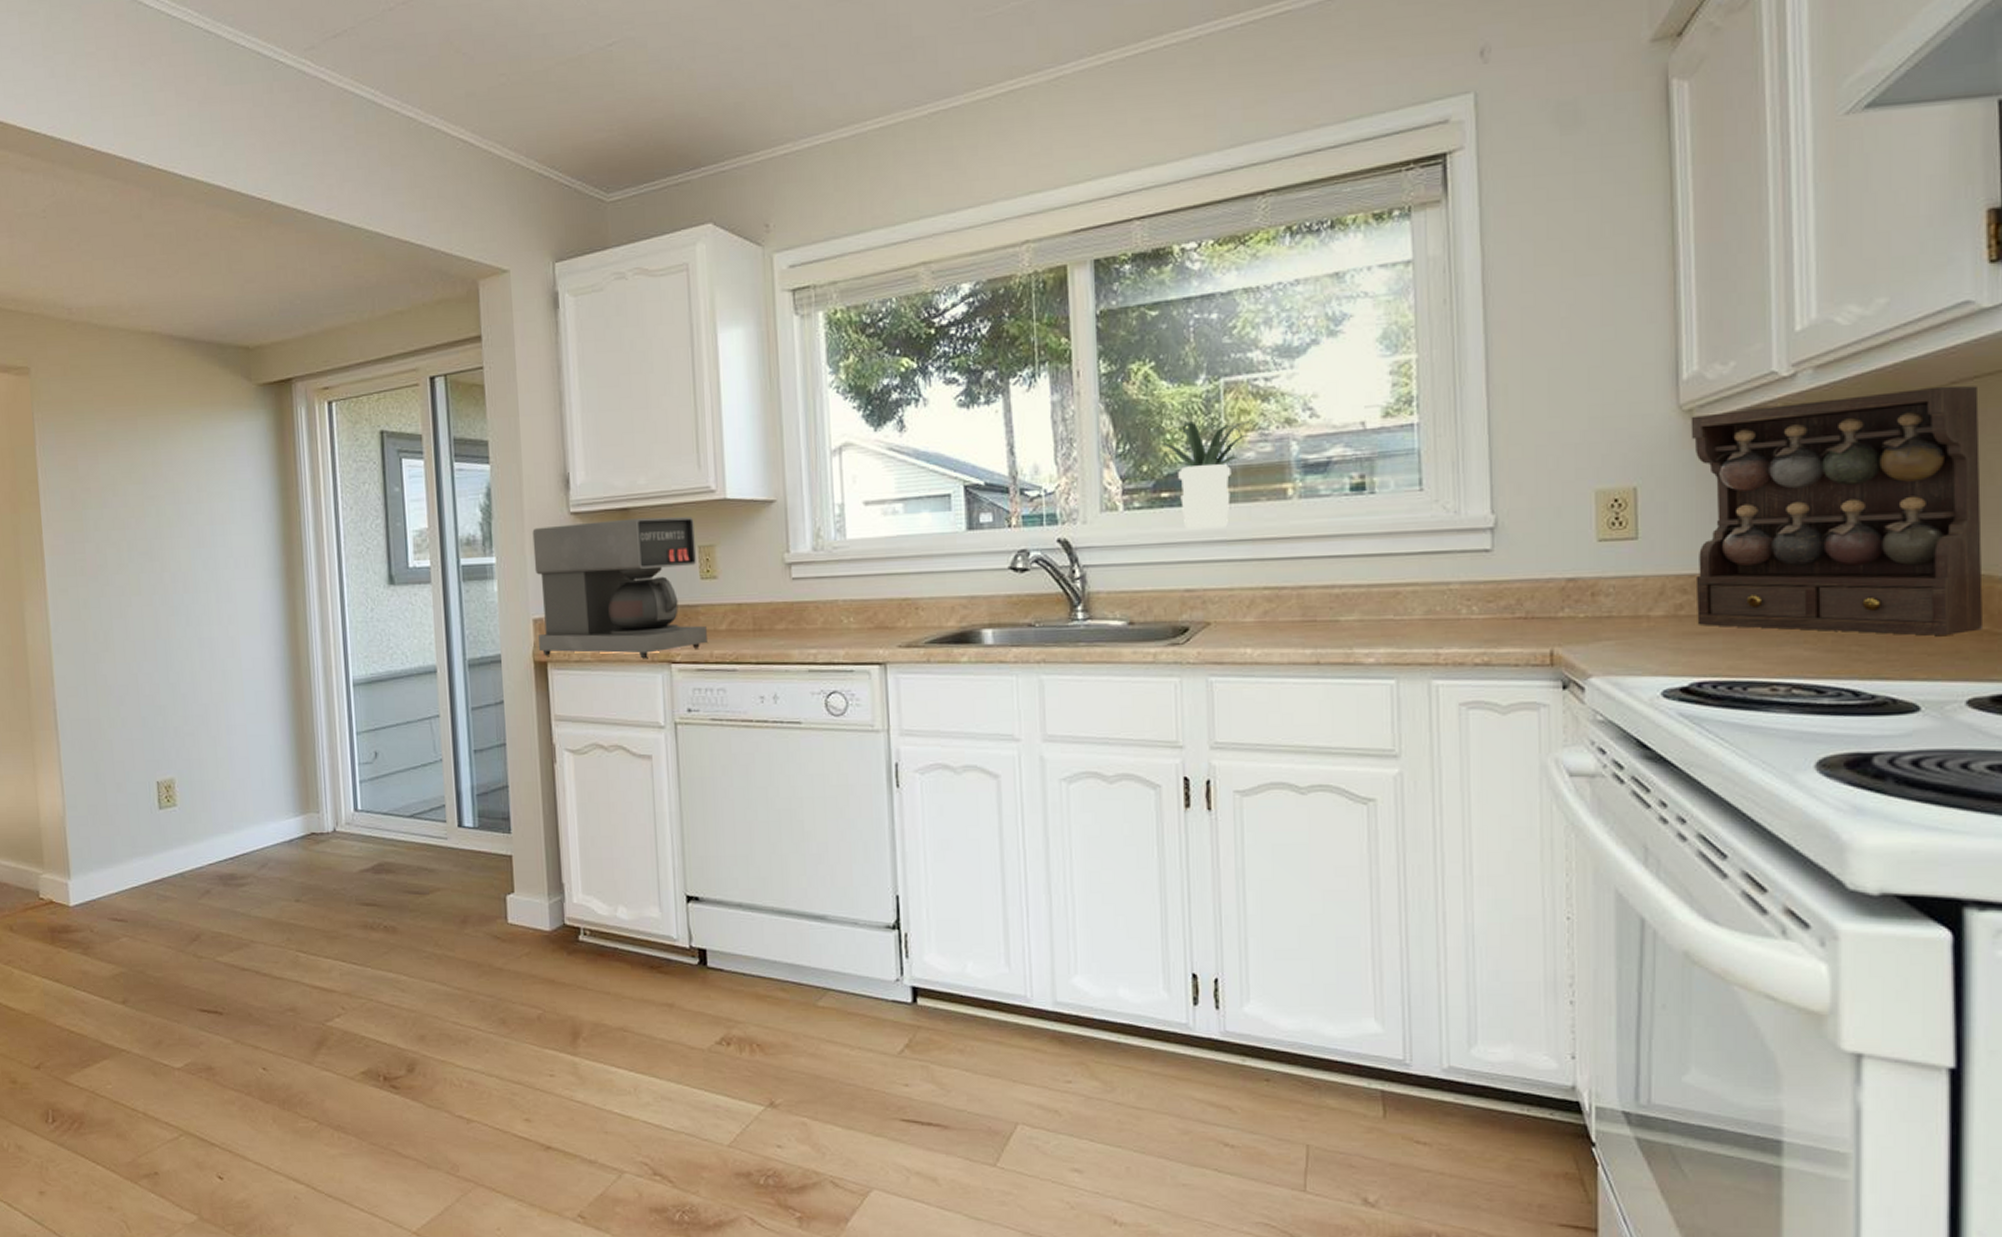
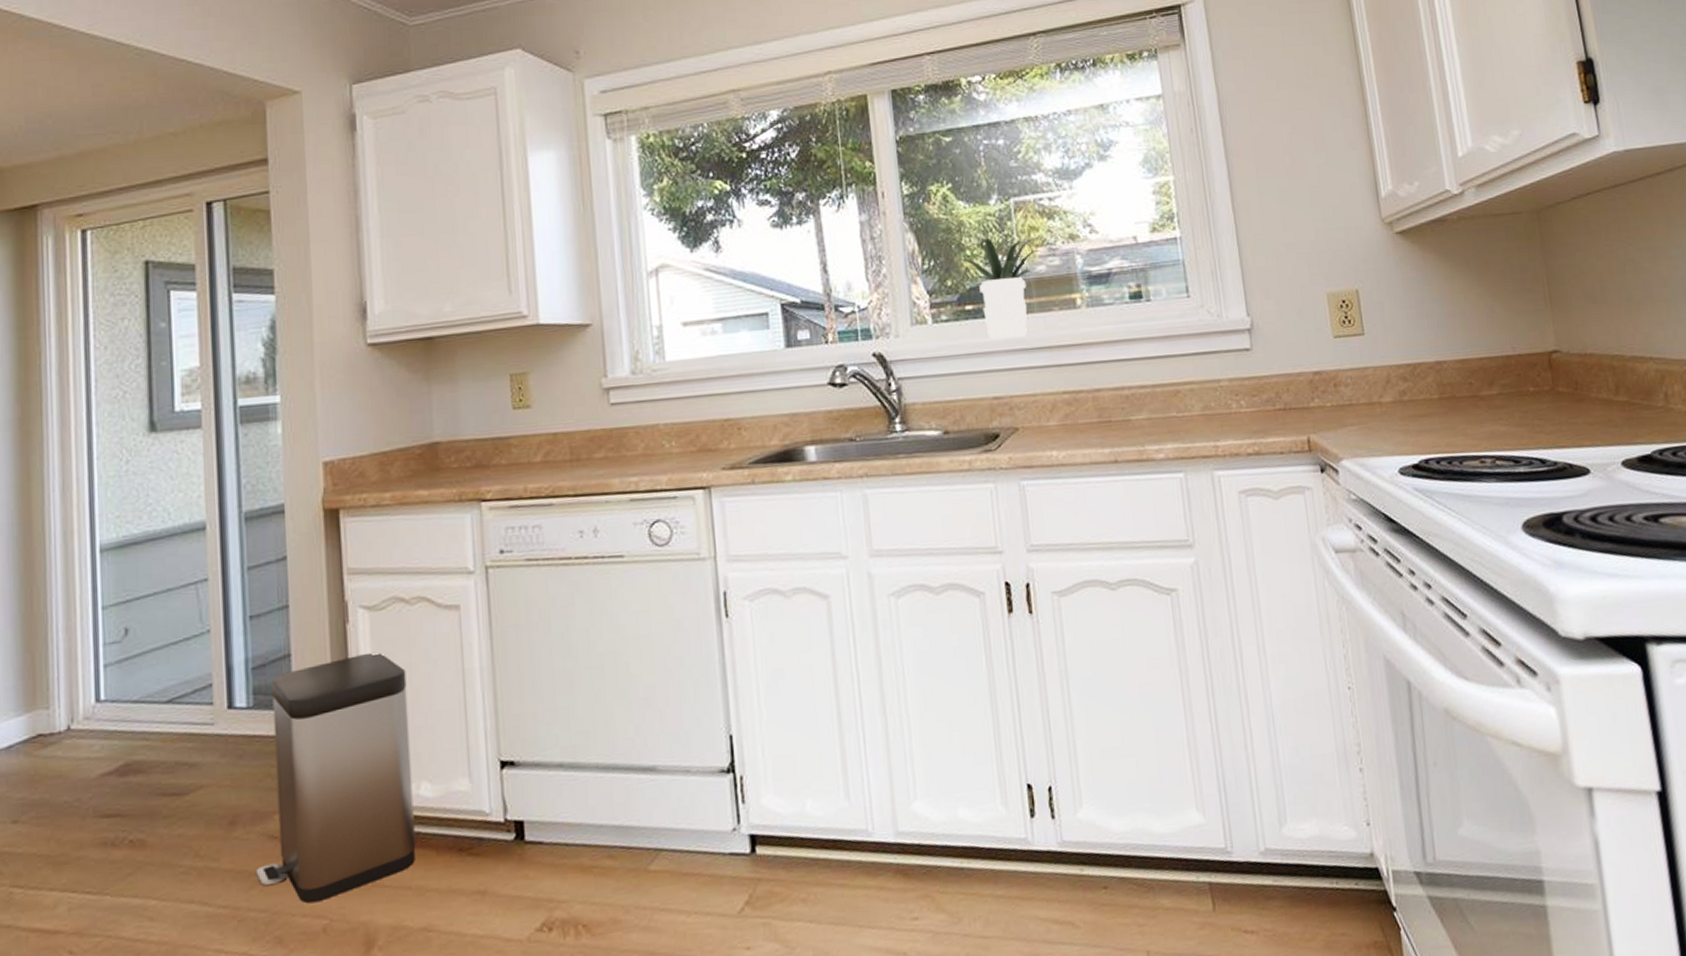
pedal bin: none [483,790,614,995] -> present [255,652,416,904]
coffee maker: present [532,516,707,658] -> none [323,344,521,502]
spice rack: present [1691,385,1984,637] -> none [1391,201,1624,409]

